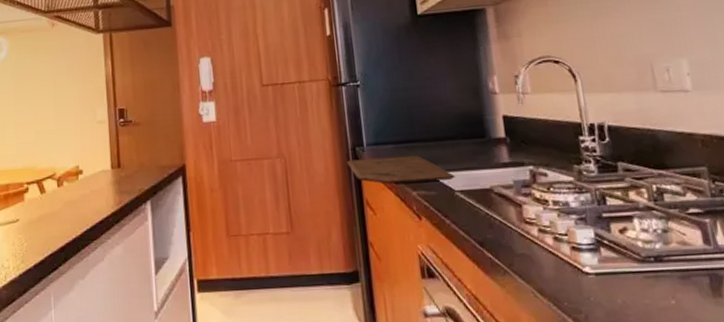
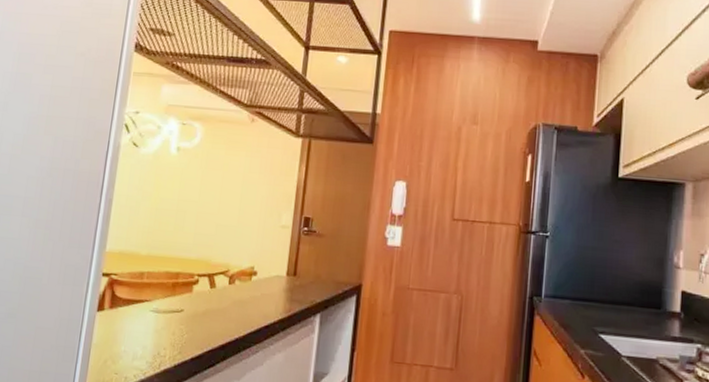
cutting board: present [346,155,455,184] -> none [522,308,625,344]

